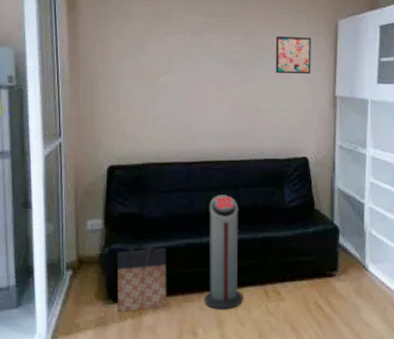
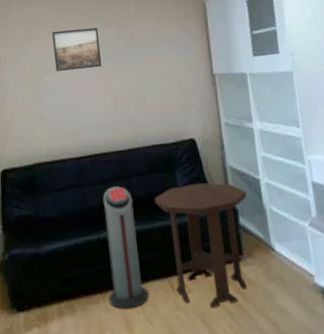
bag: present [117,245,167,313] -> none [17,246,72,322]
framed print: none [174,30,224,74] -> present [51,27,102,71]
side table: none [260,200,351,316] -> present [154,182,247,308]
wall art: present [275,36,311,75] -> none [147,21,186,59]

